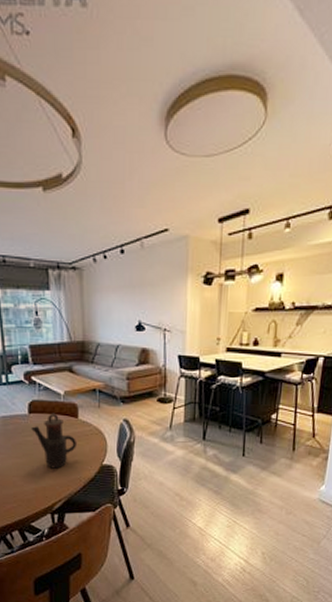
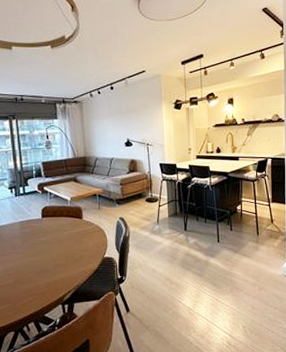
teapot: present [31,413,76,469] -> none [44,216,82,264]

